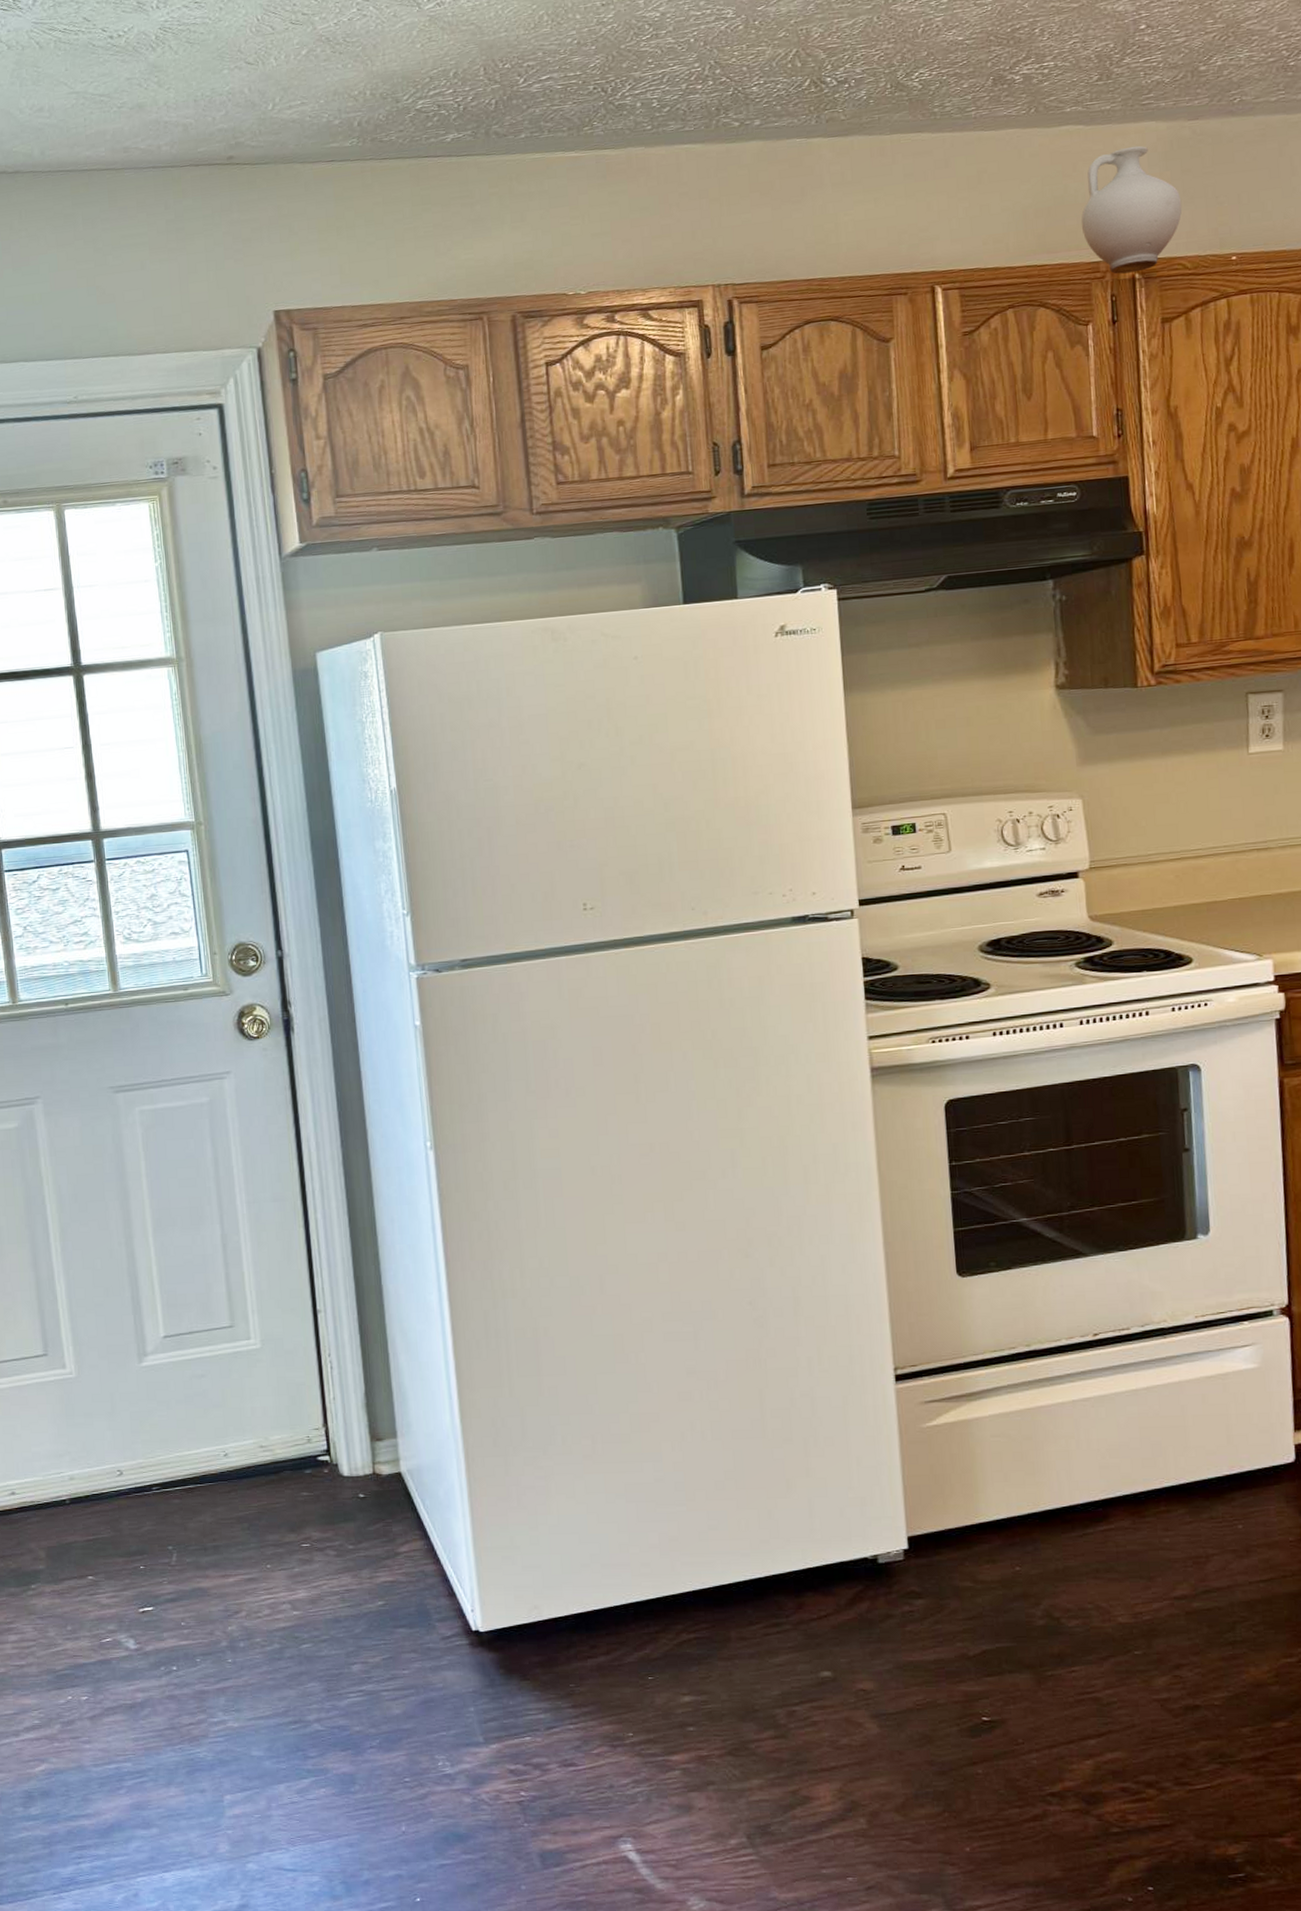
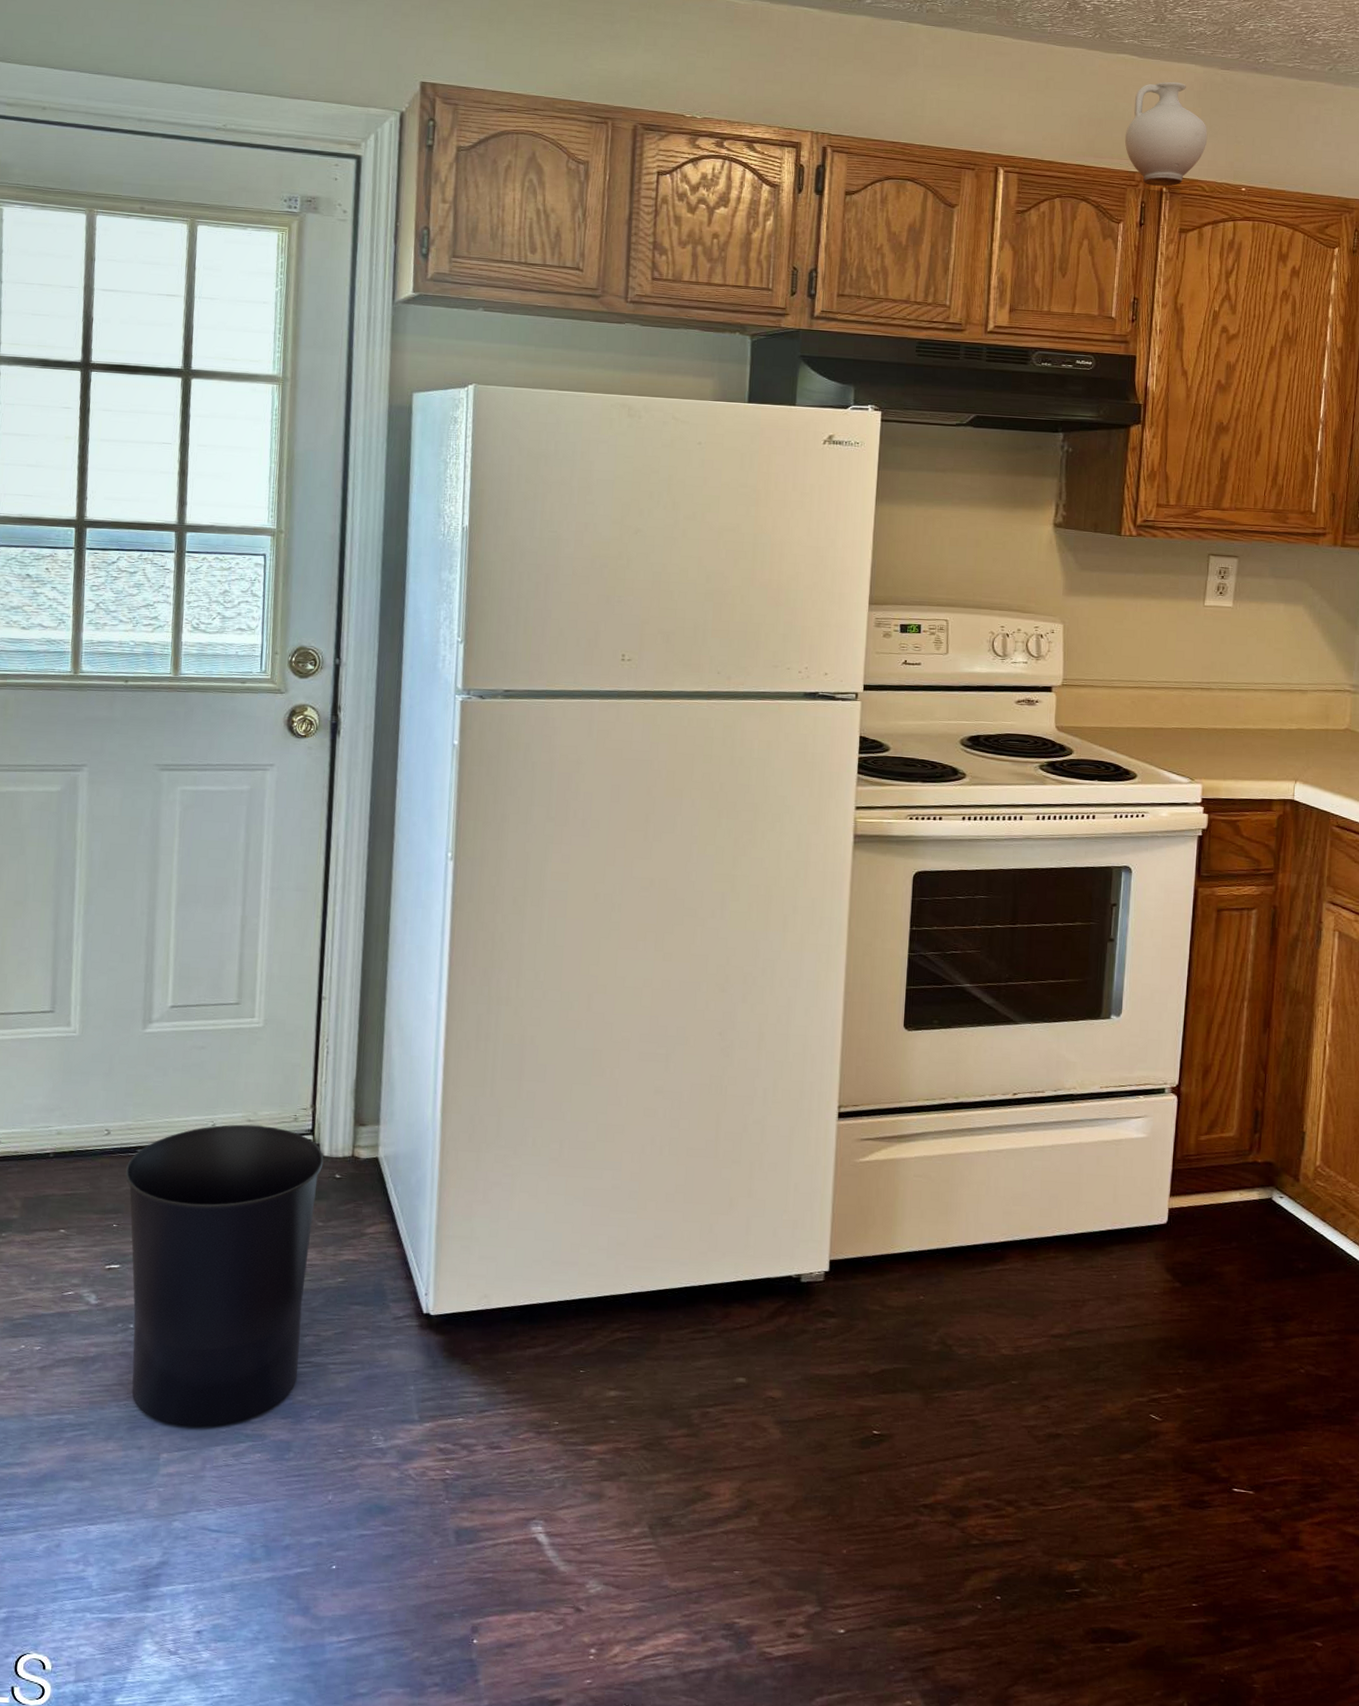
waste bin: none [143,1450,351,1767] -> present [125,1124,324,1427]

